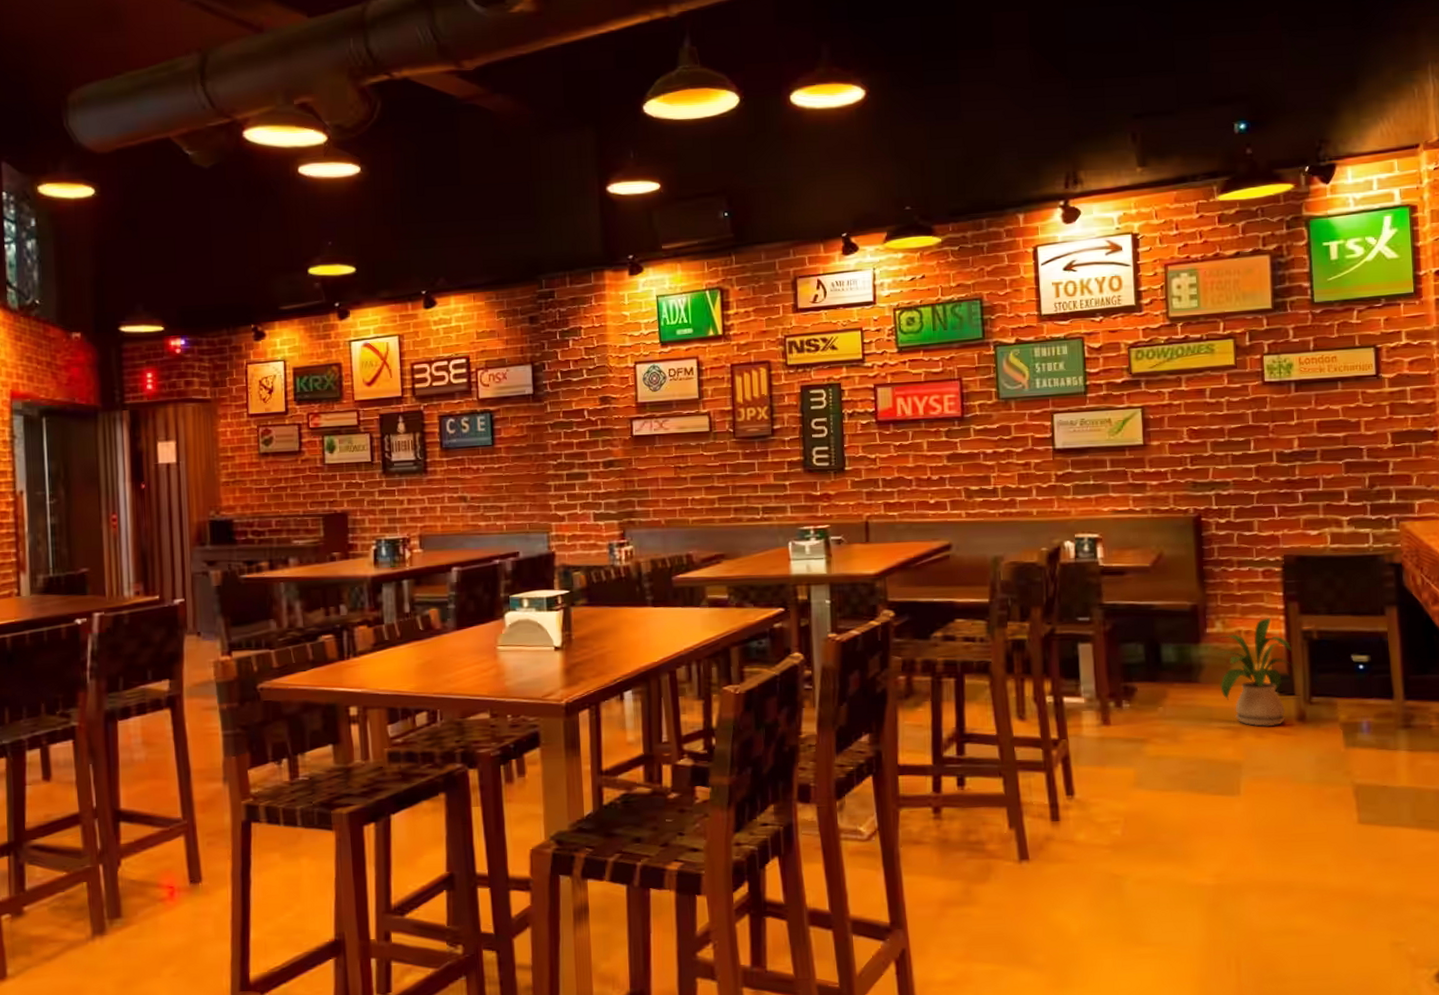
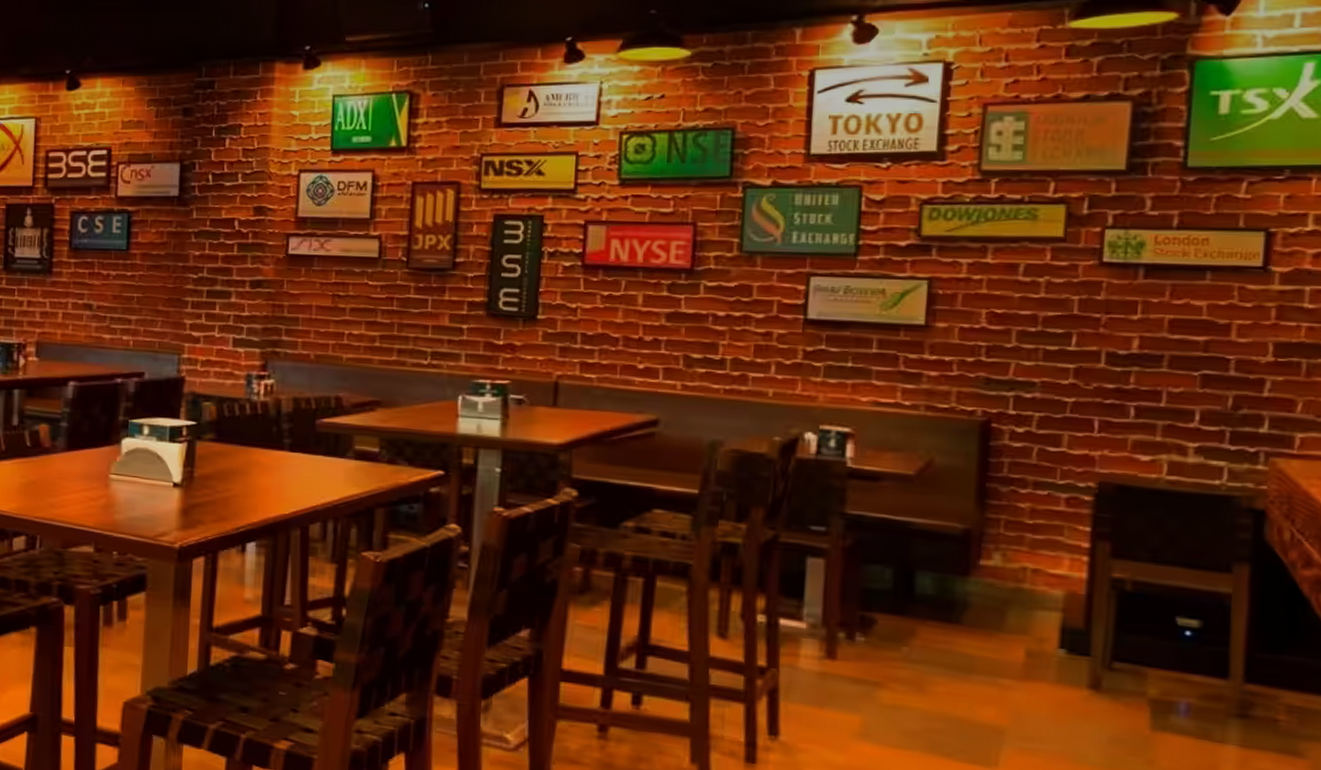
house plant: present [1217,616,1297,727] -> none [988,555,1098,691]

